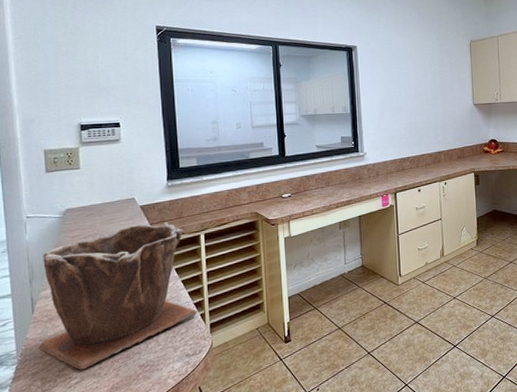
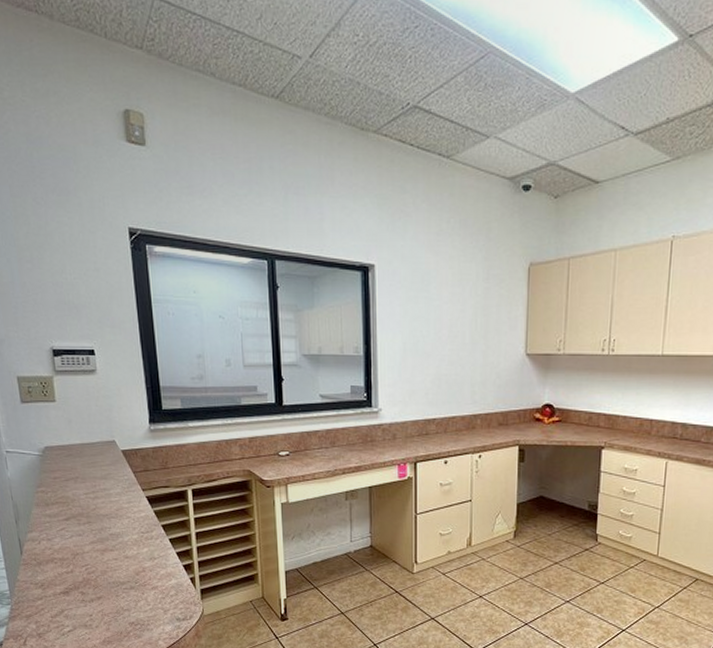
plant pot: present [38,222,198,370] -> none [26,471,187,619]

